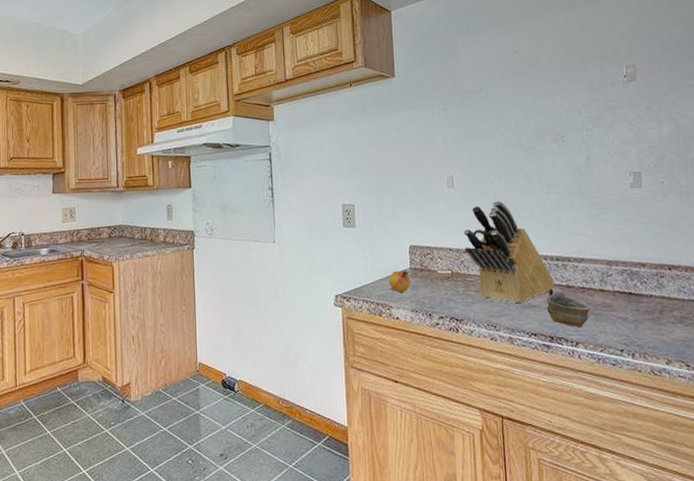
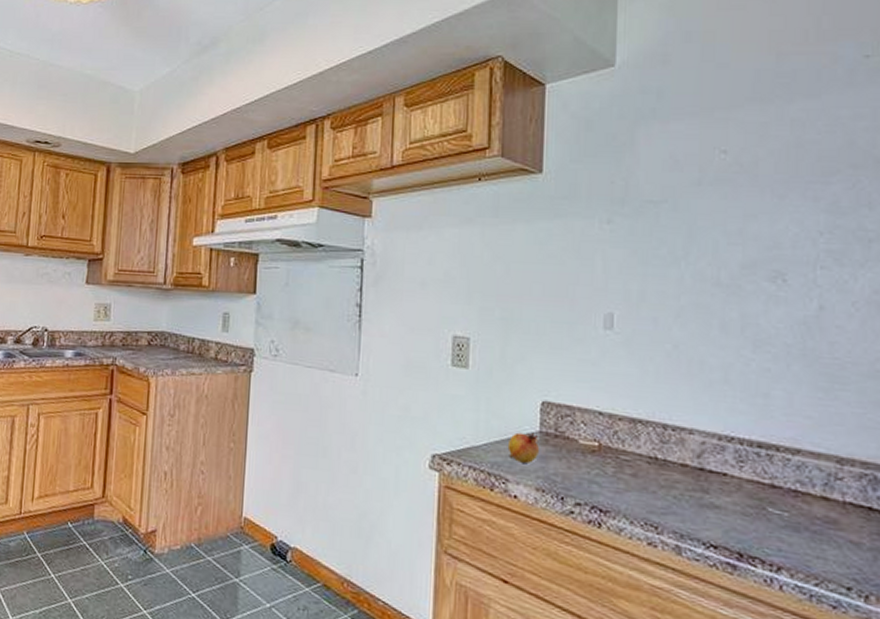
knife block: present [463,200,554,304] -> none [620,353,752,501]
cup: present [546,287,591,327] -> none [737,484,805,547]

